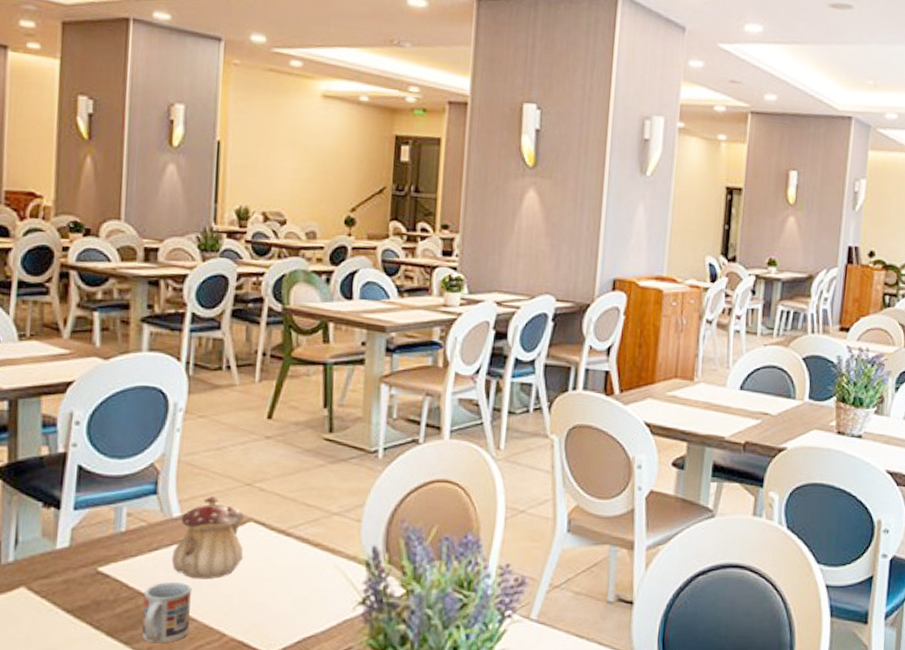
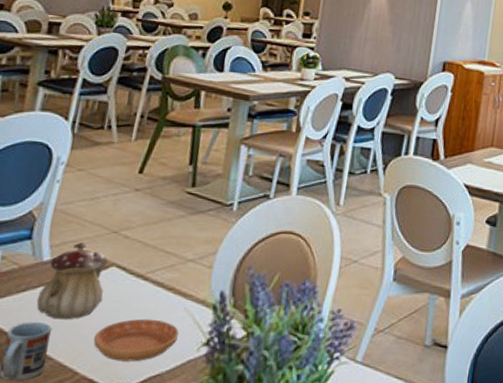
saucer: none [238,577,332,623] -> present [93,318,180,362]

